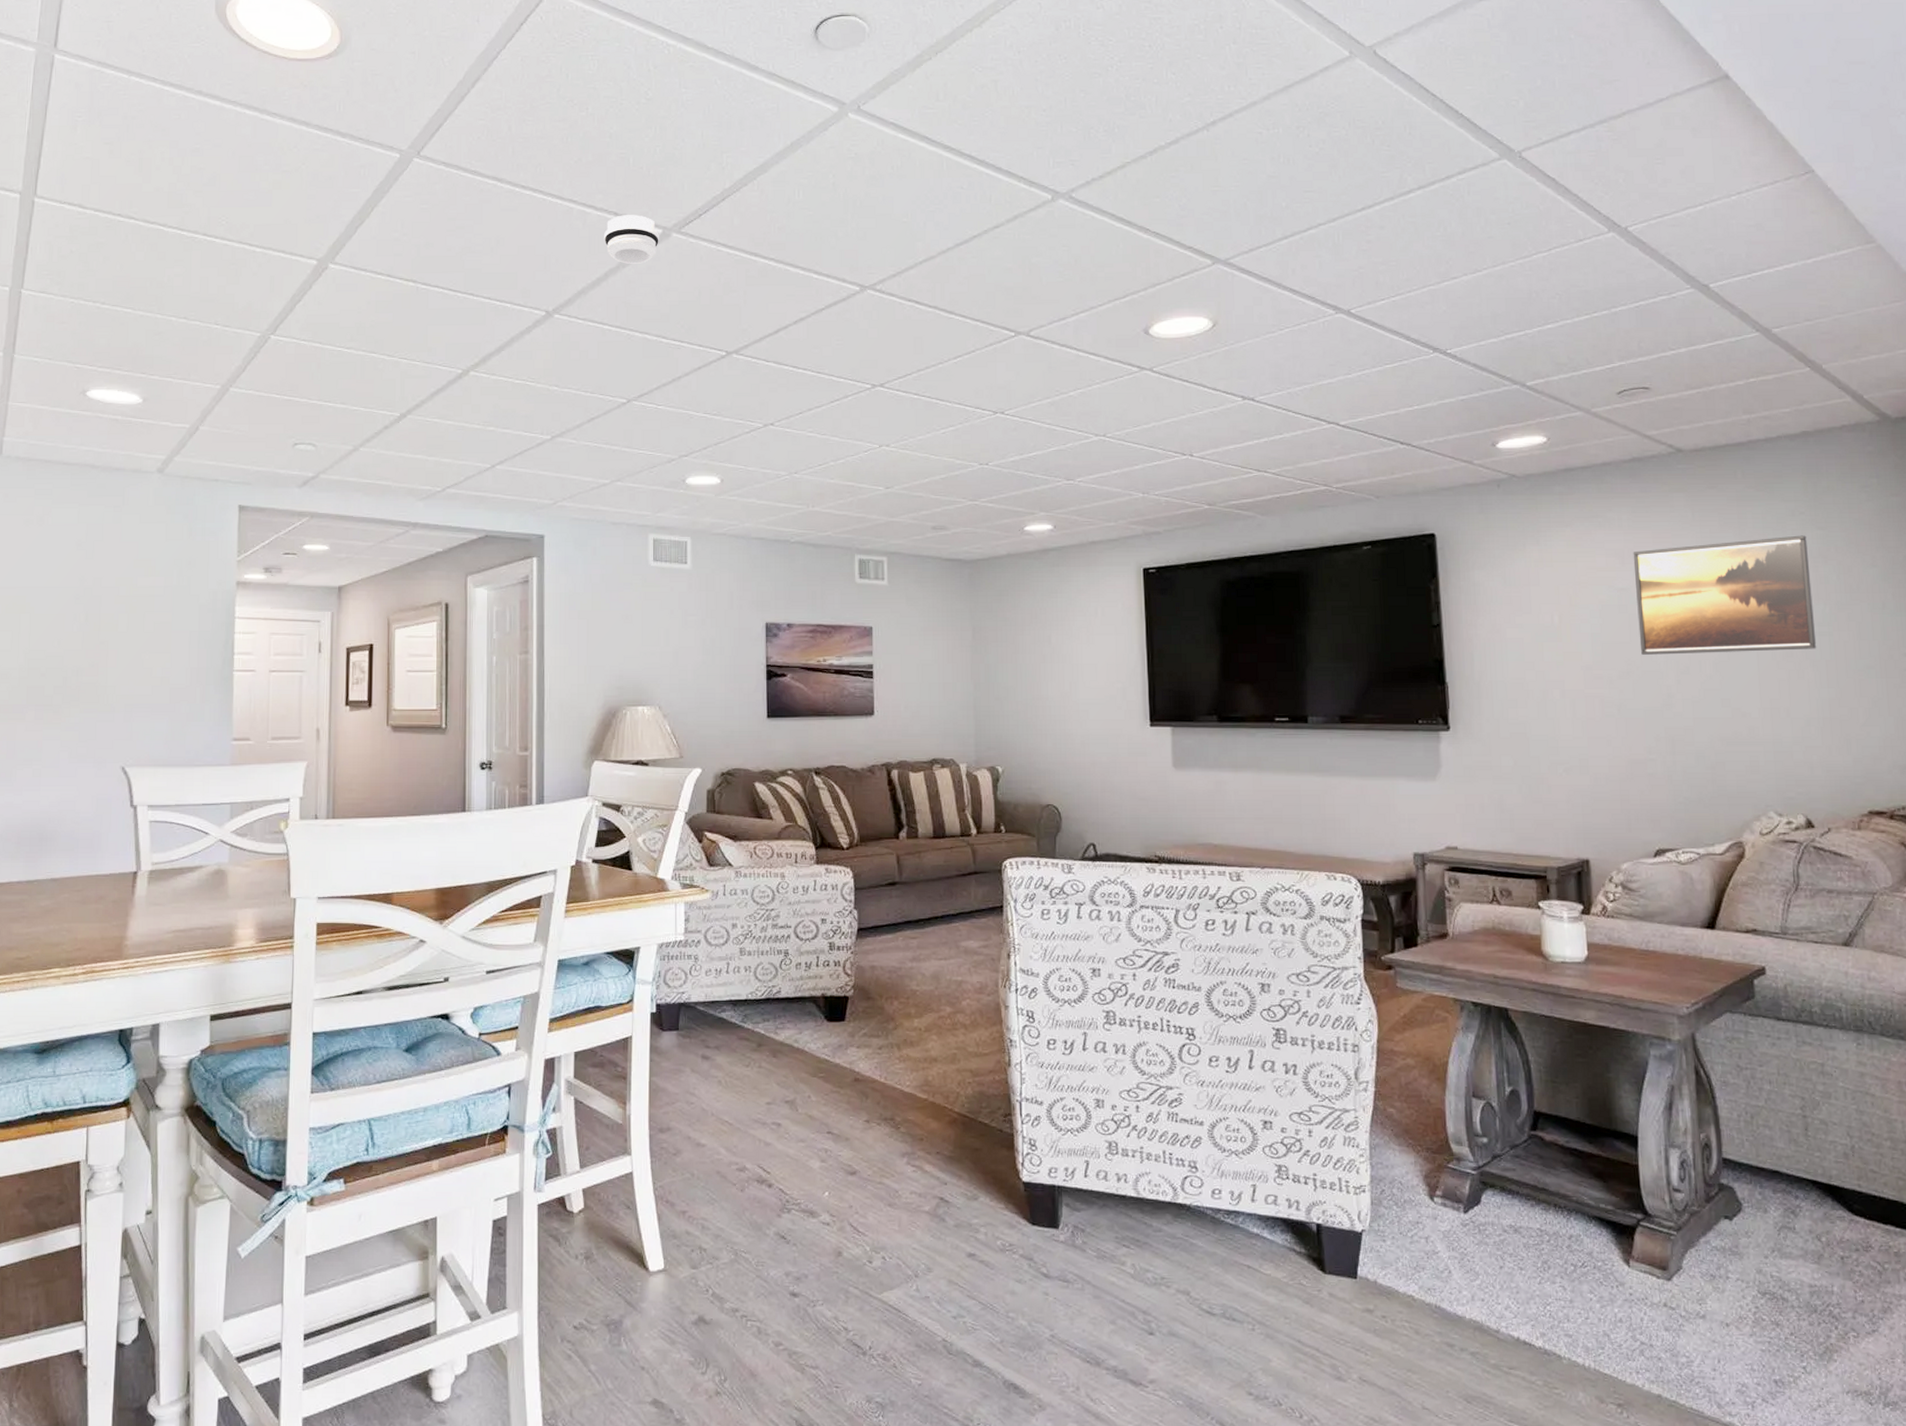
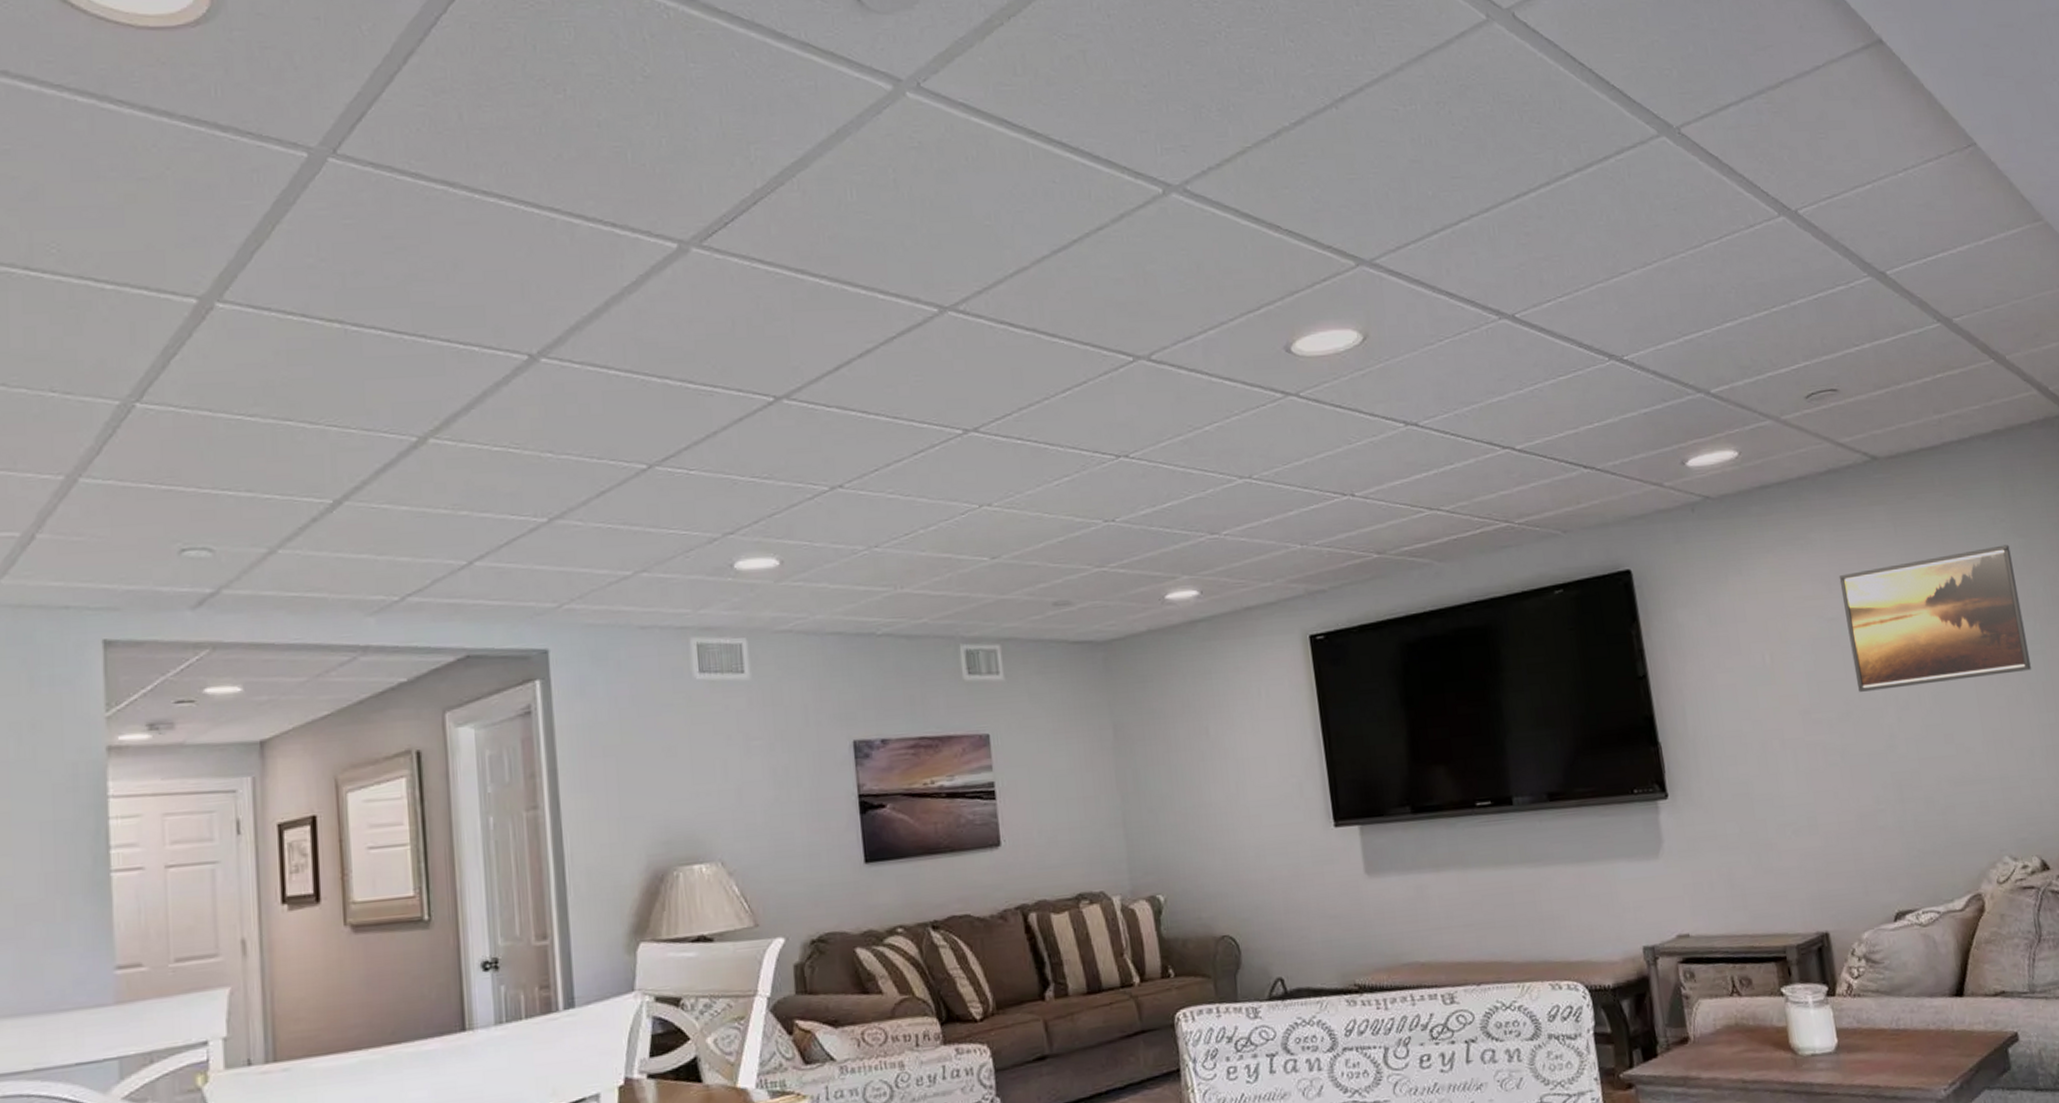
smoke detector: present [604,215,660,264] -> none [600,225,676,289]

